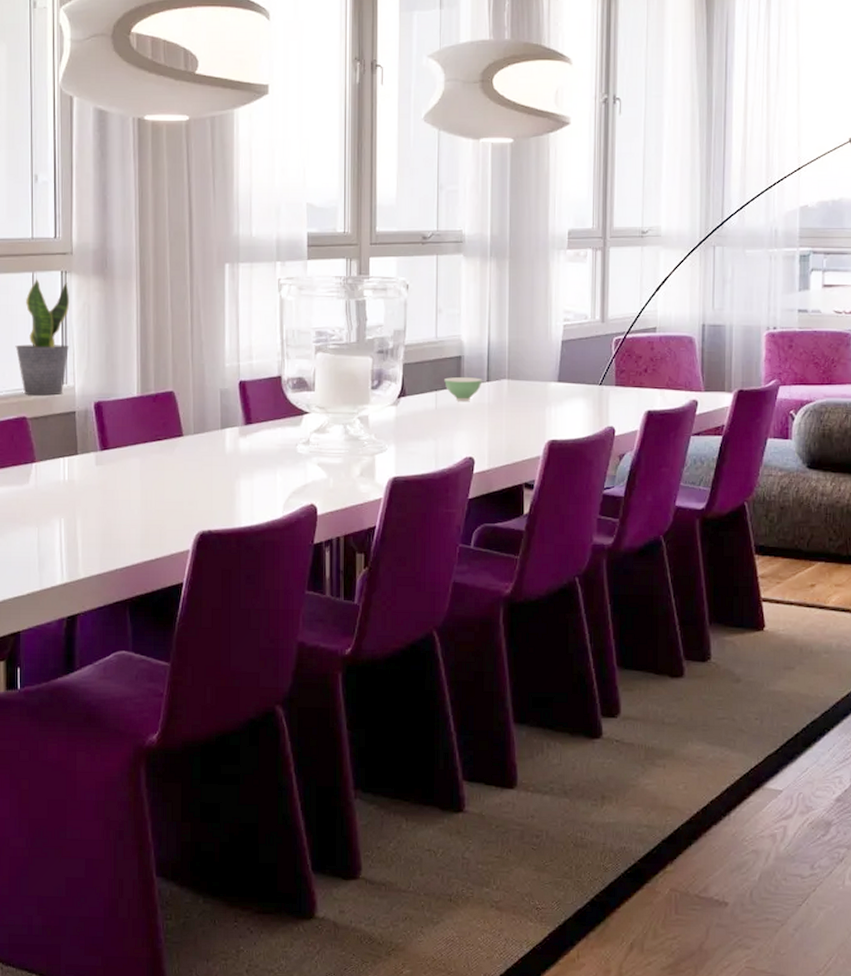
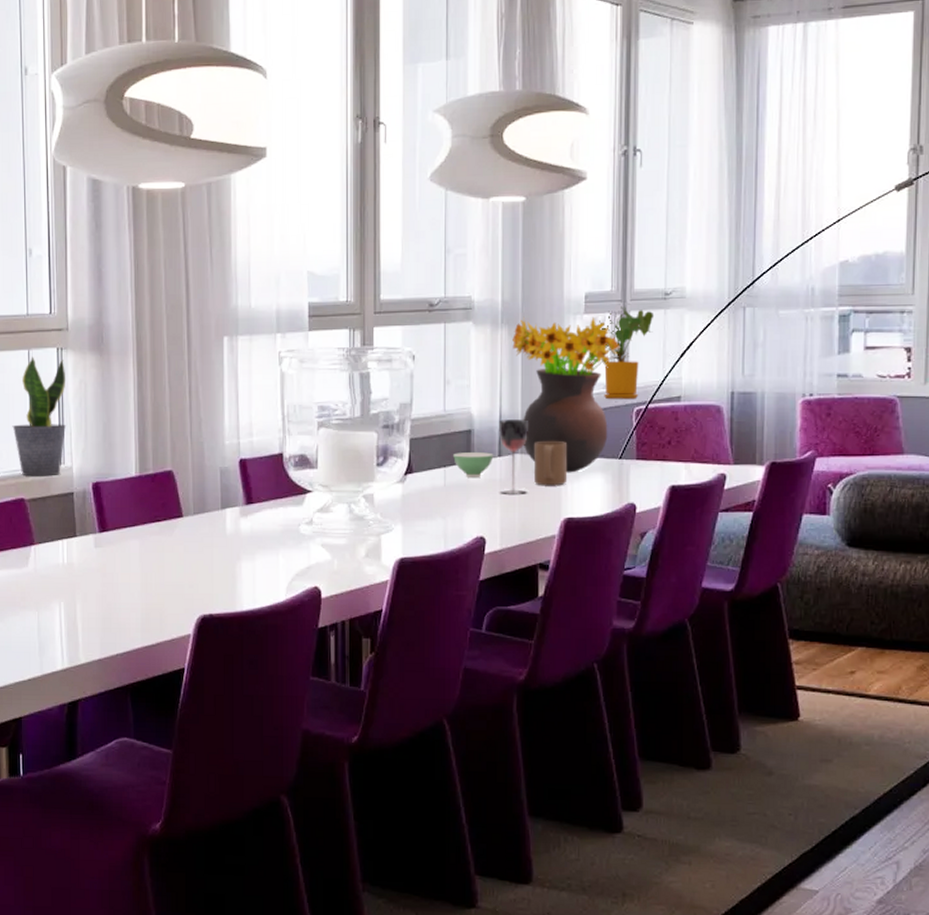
wineglass: none [488,347,515,419] -> present [499,419,528,496]
flower arrangement: none [501,252,601,398] -> present [512,316,620,473]
cup: none [521,367,552,409] -> present [534,440,568,485]
house plant: none [580,243,632,330] -> present [598,306,655,400]

